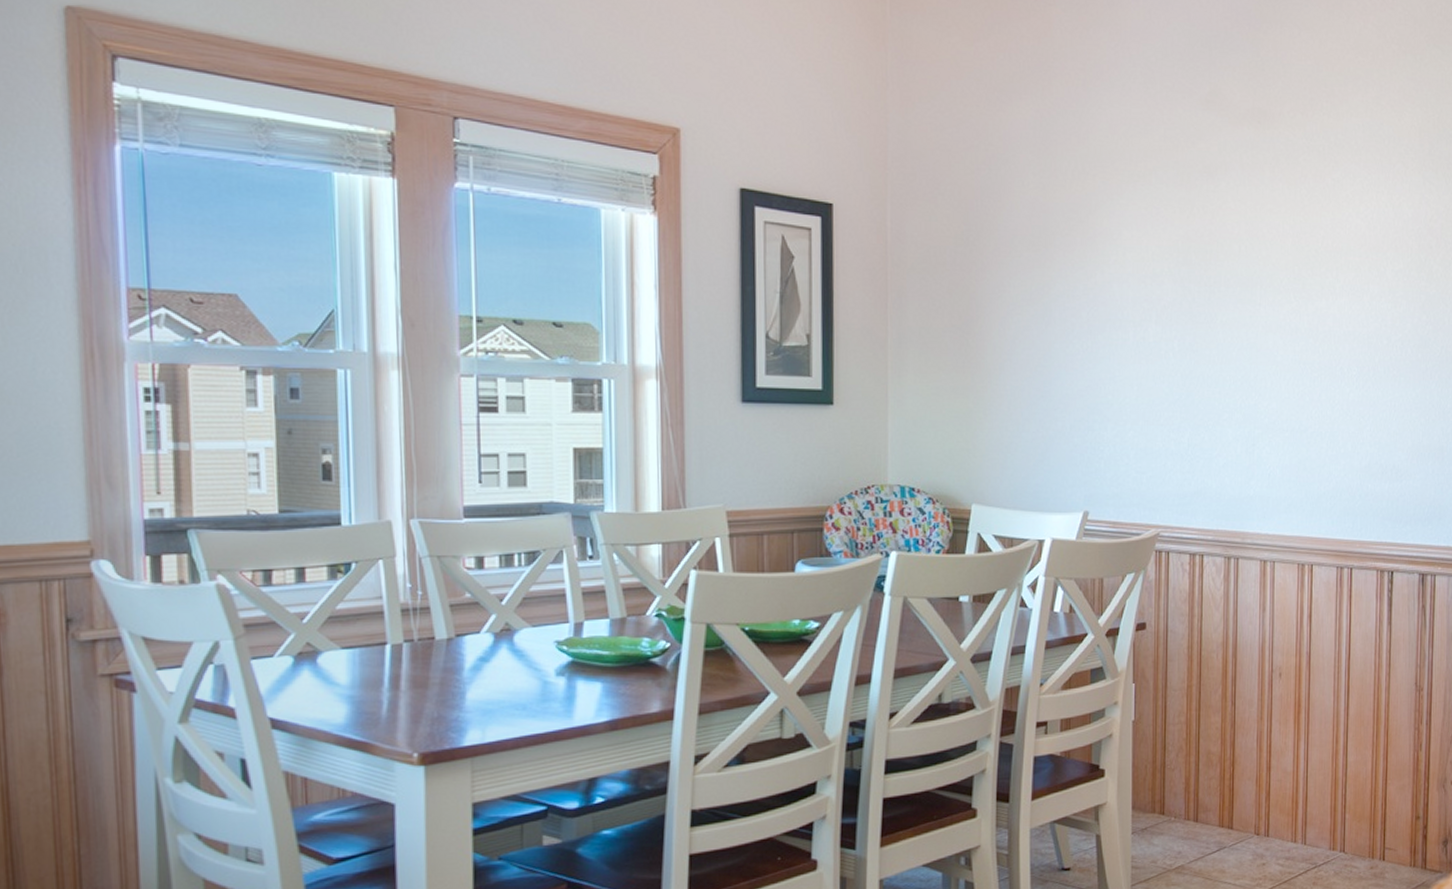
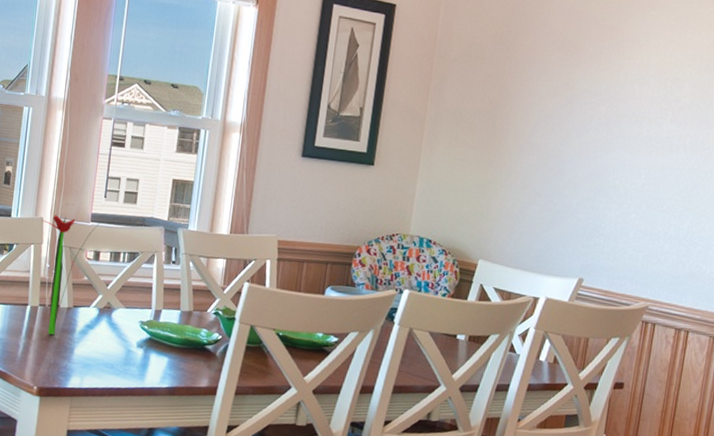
flower: none [390,515,479,678] -> present [42,215,101,335]

